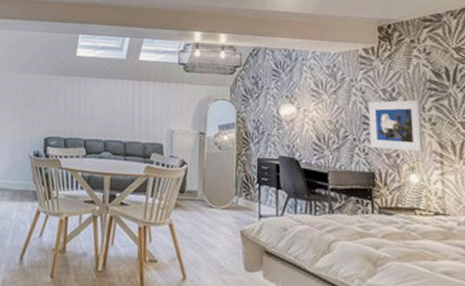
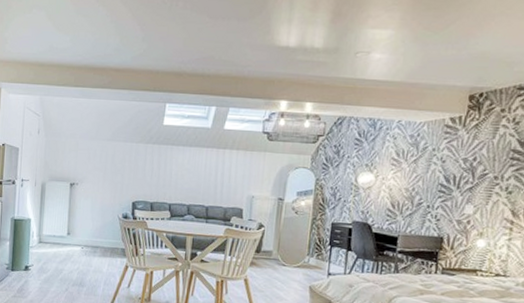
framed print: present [368,100,424,152] -> none [443,169,500,219]

